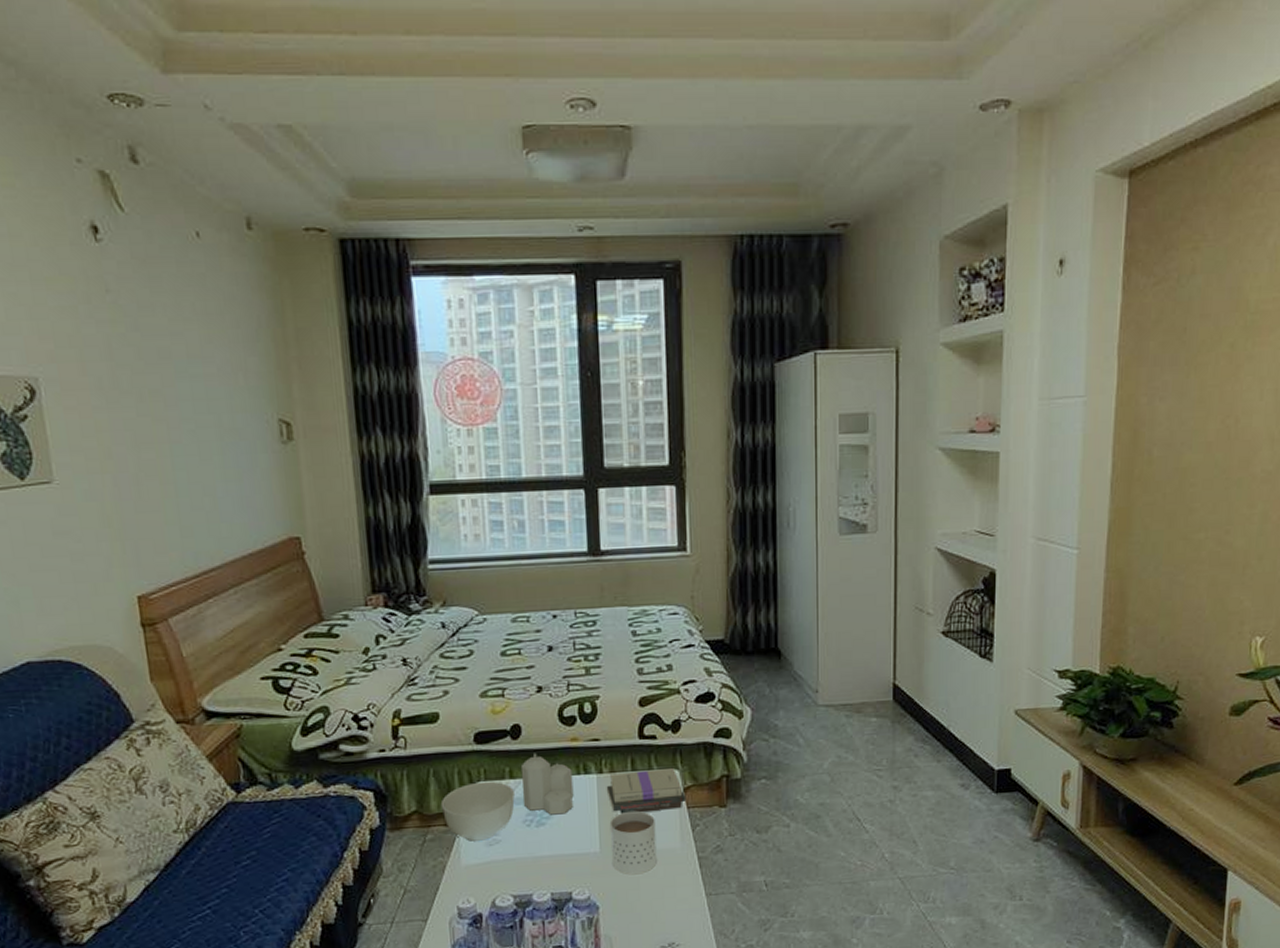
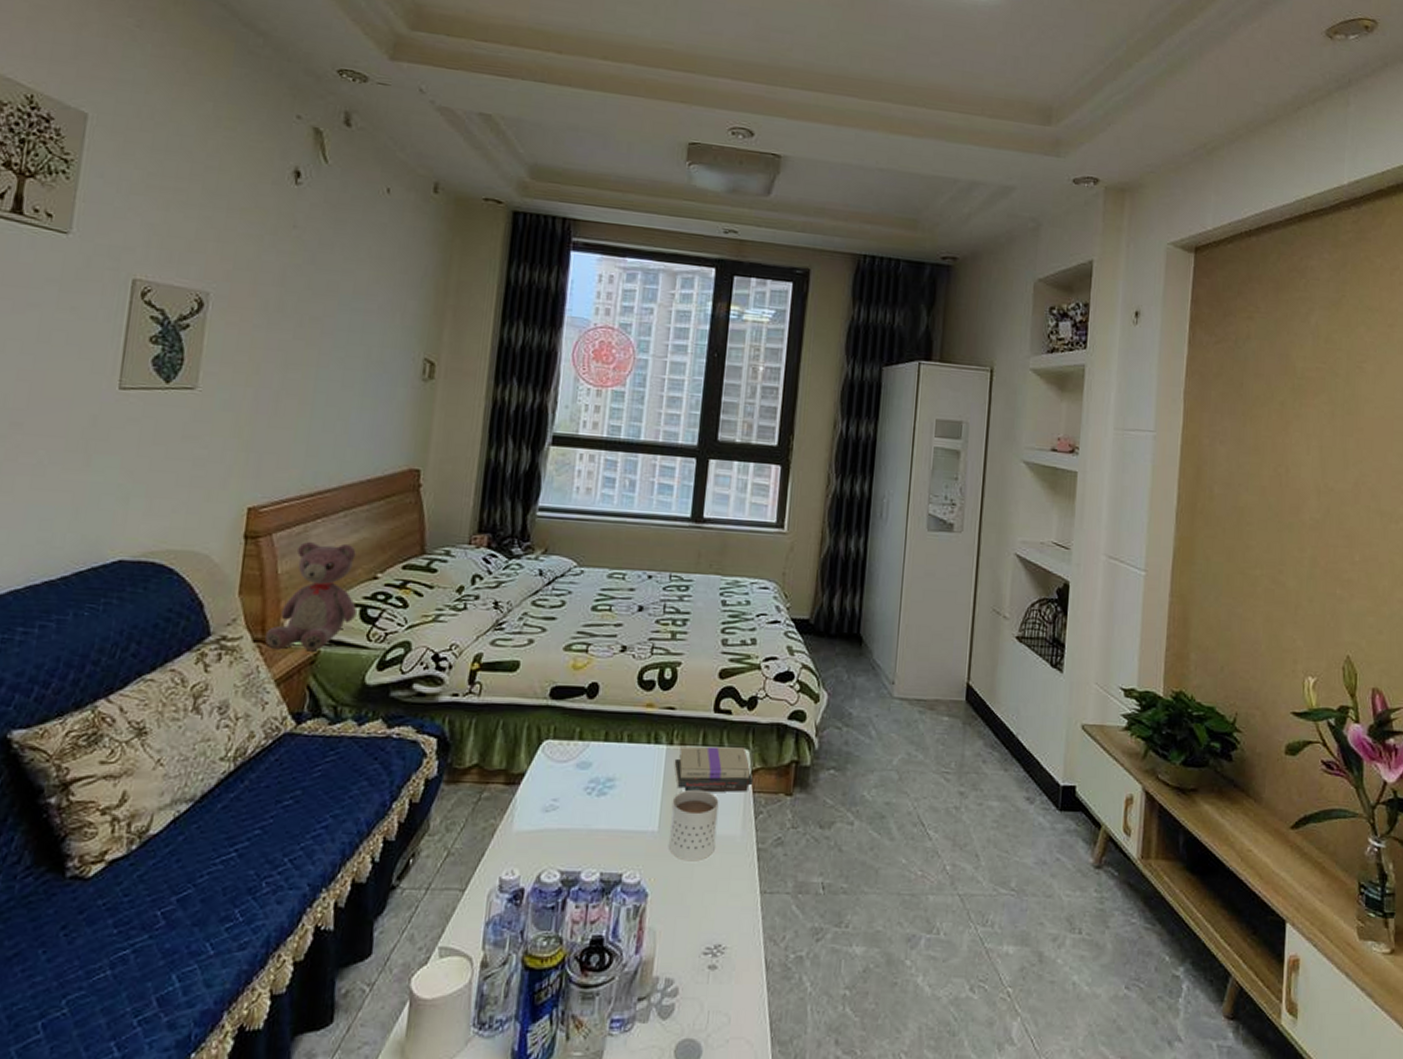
teddy bear: none [187,619,270,729] -> present [265,541,358,652]
bowl: present [440,781,515,842] -> none [503,740,581,805]
candle: present [520,753,574,815] -> none [588,715,643,785]

